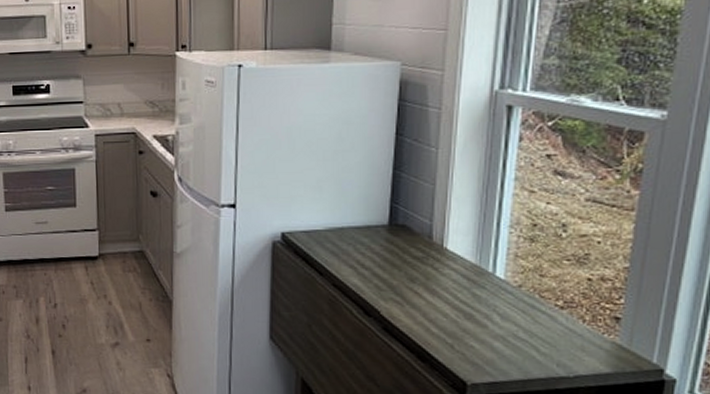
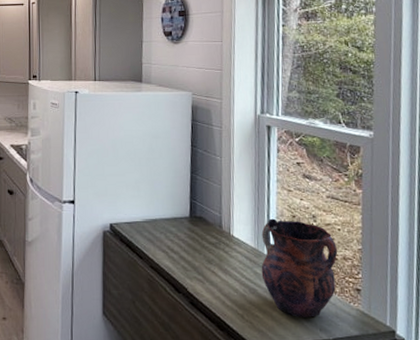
vase: none [482,227,594,350] -> present [261,218,338,318]

